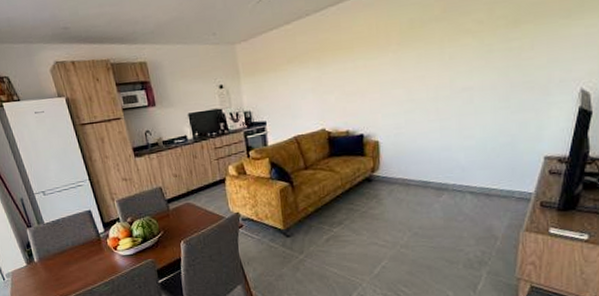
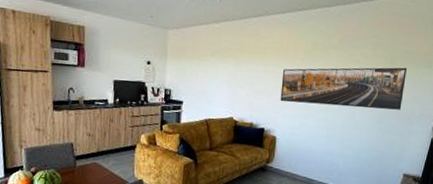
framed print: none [375,24,537,100] -> present [280,67,407,110]

